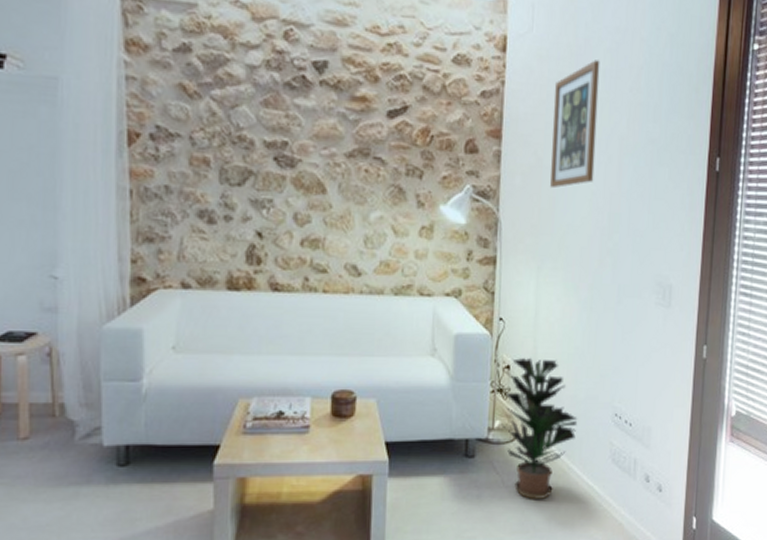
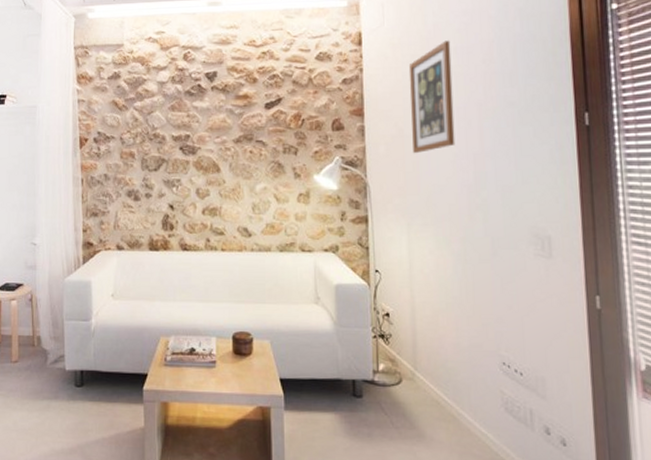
potted plant: present [501,357,578,499] -> none [386,305,463,443]

